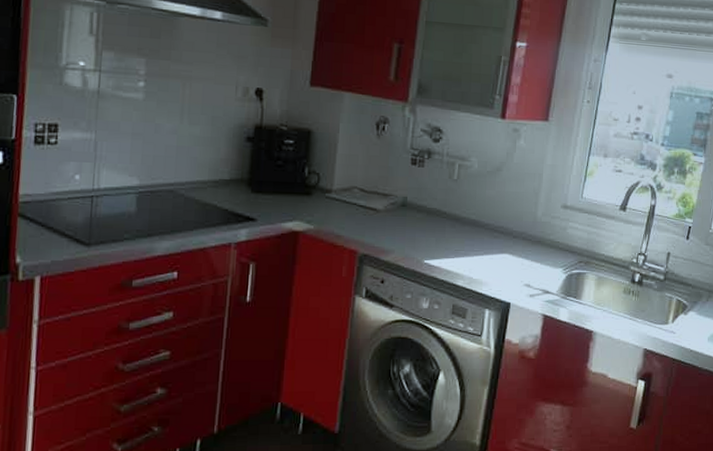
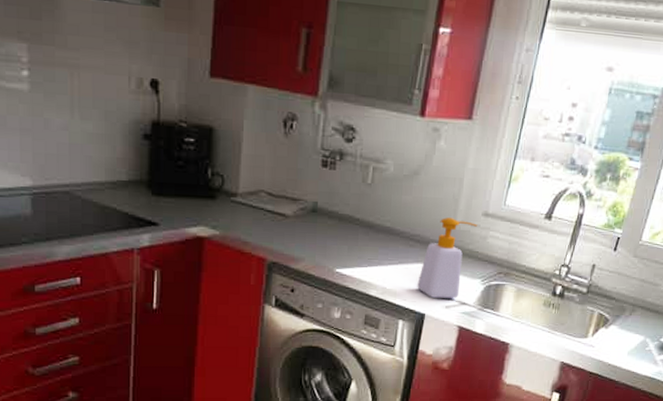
soap bottle: none [502,210,558,287] -> present [417,218,478,298]

